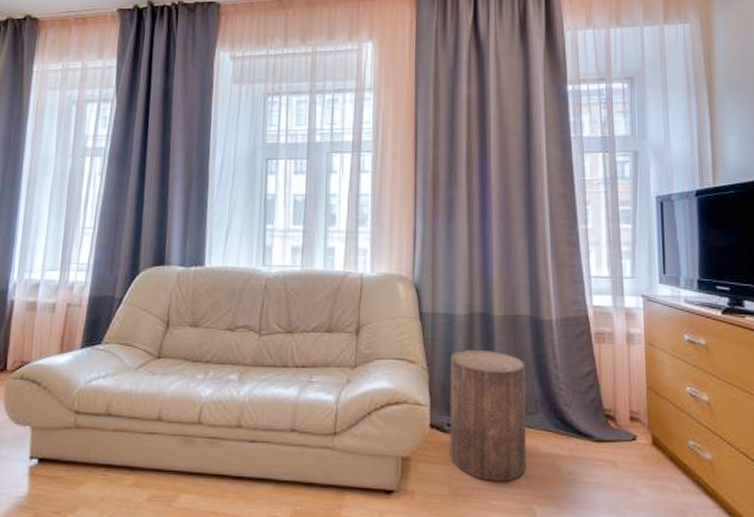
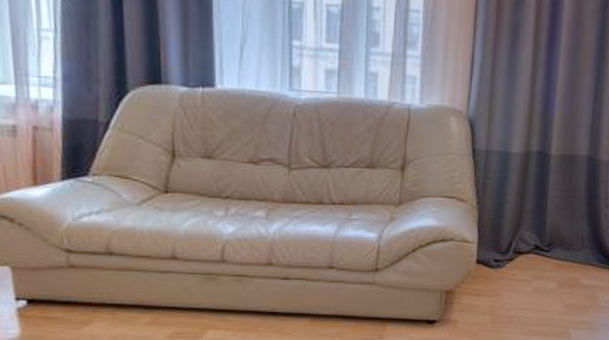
stool: present [449,349,527,482] -> none [494,188,578,310]

